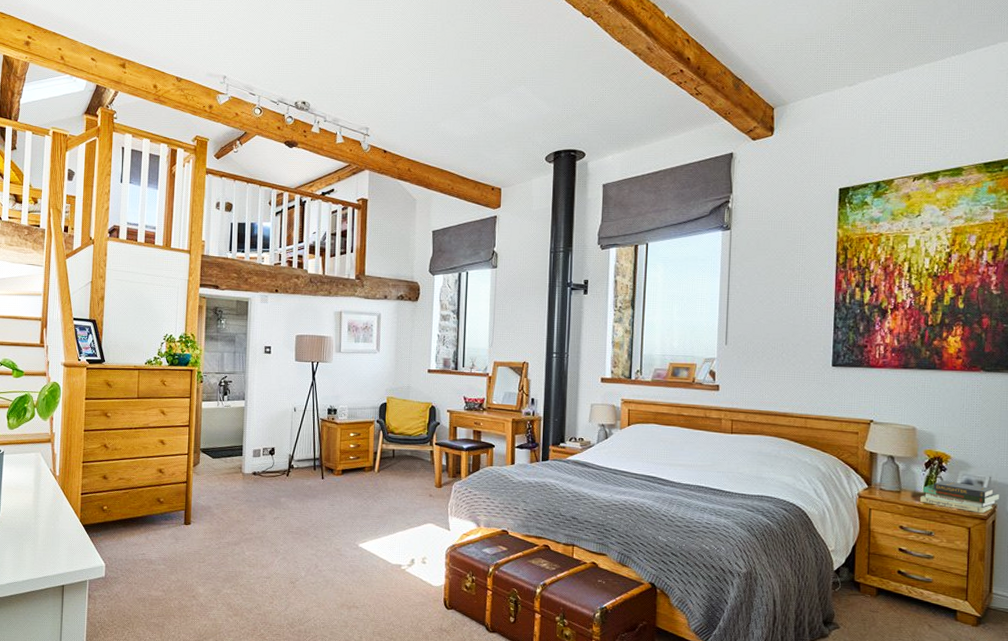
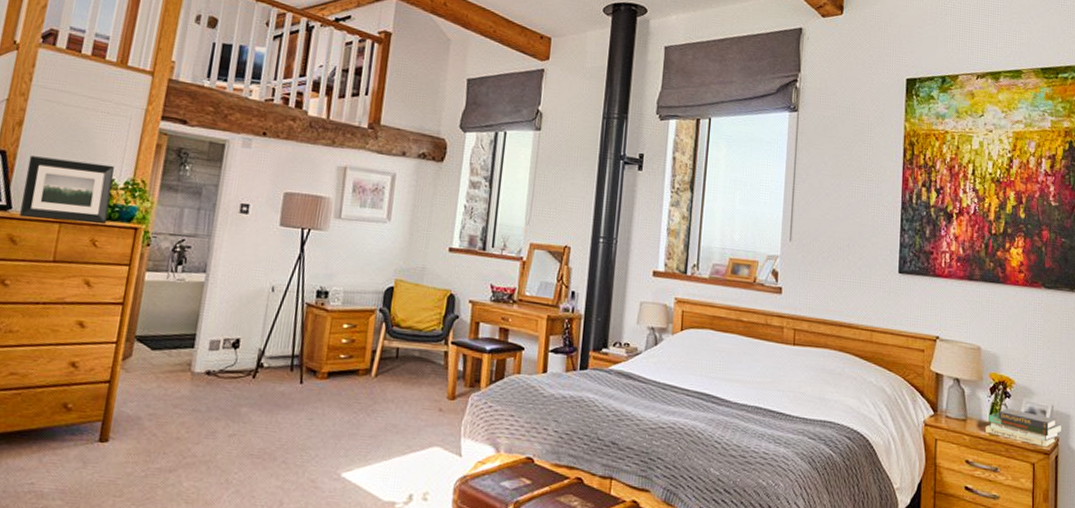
picture frame: none [110,322,171,369] -> present [19,156,114,225]

